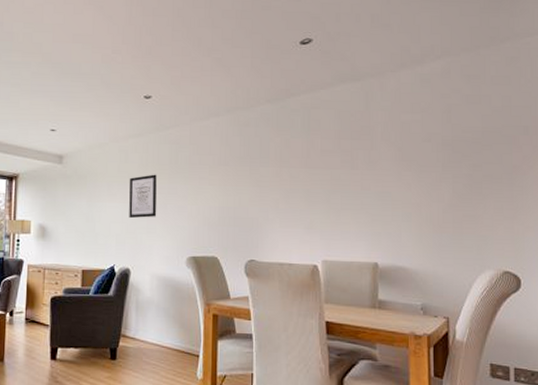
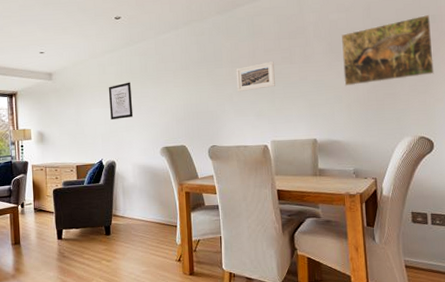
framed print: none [284,164,332,198] -> present [236,61,275,92]
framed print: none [414,124,526,202] -> present [341,14,435,87]

